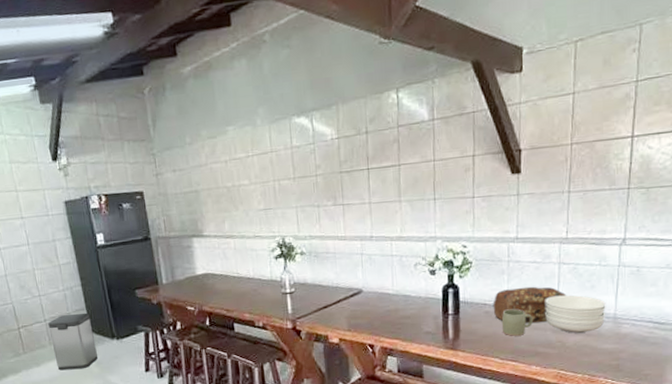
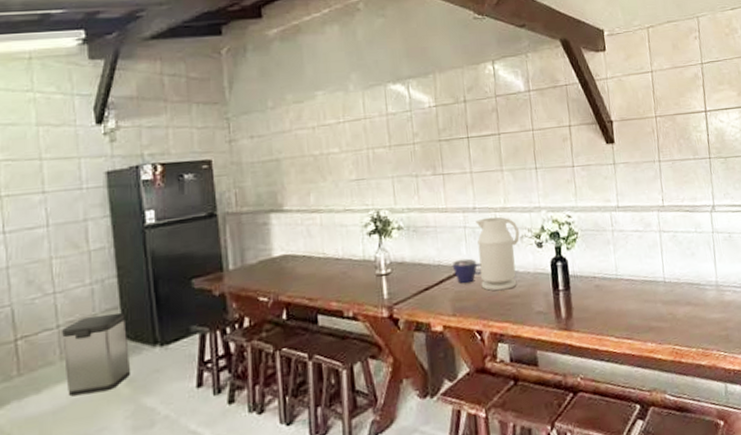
cup: none [349,282,376,304] -> present [453,258,482,284]
water jug: none [372,245,415,312] -> present [475,216,520,291]
bread loaf: present [493,286,567,323] -> none [602,256,671,296]
mug: present [501,309,533,336] -> none [612,281,643,311]
bowl: present [545,295,606,333] -> none [651,263,709,304]

